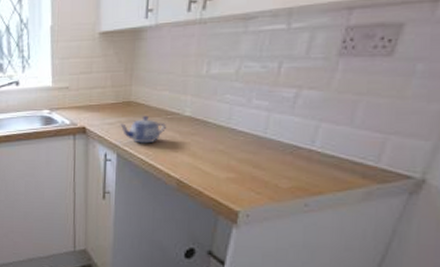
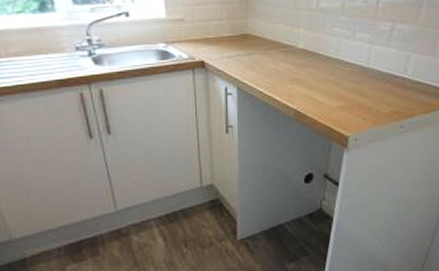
teapot: present [120,116,166,144] -> none [238,49,282,77]

